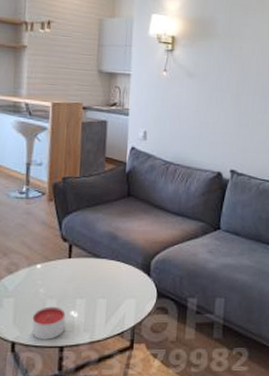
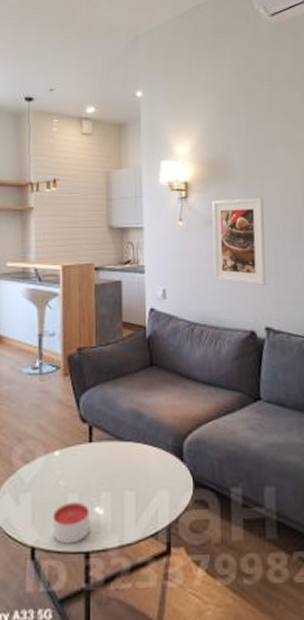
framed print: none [191,55,241,134] -> present [212,198,266,285]

